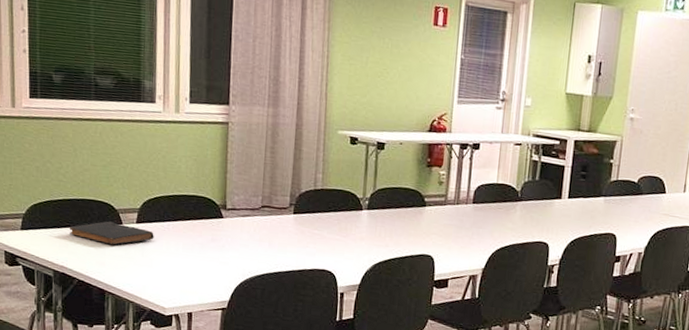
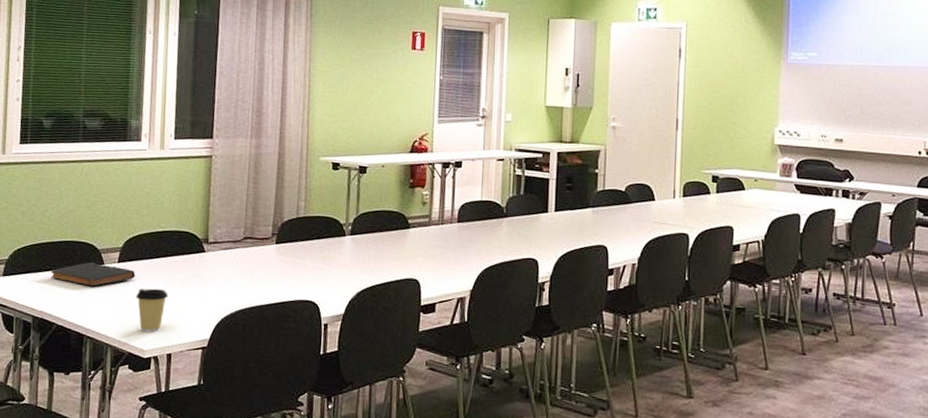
coffee cup: none [155,249,188,292] -> present [136,288,168,333]

